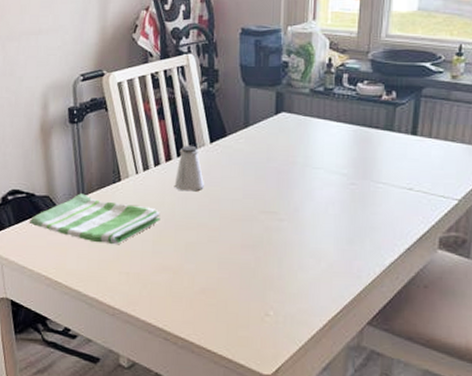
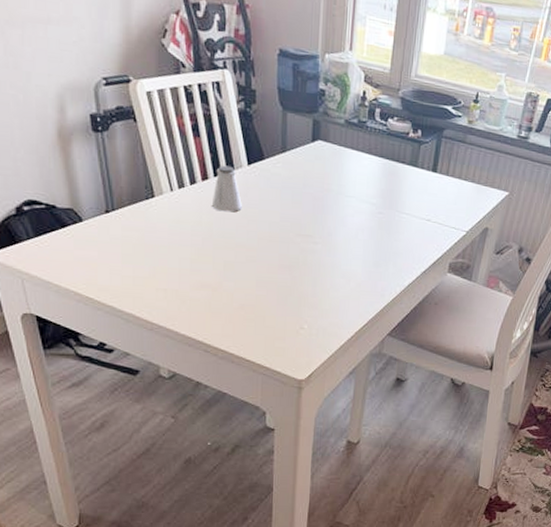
dish towel: present [29,193,160,244] -> none [51,208,198,261]

